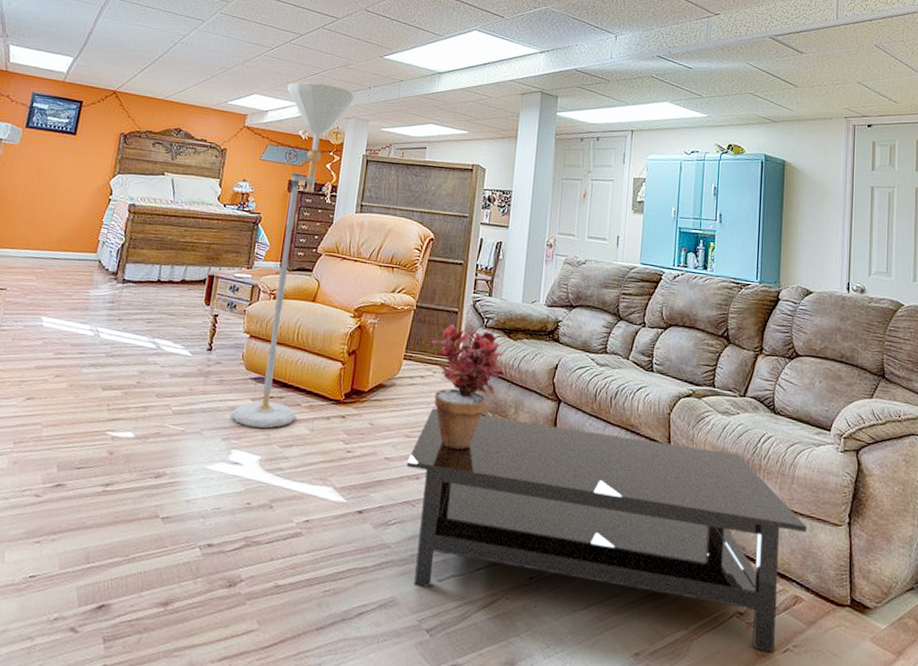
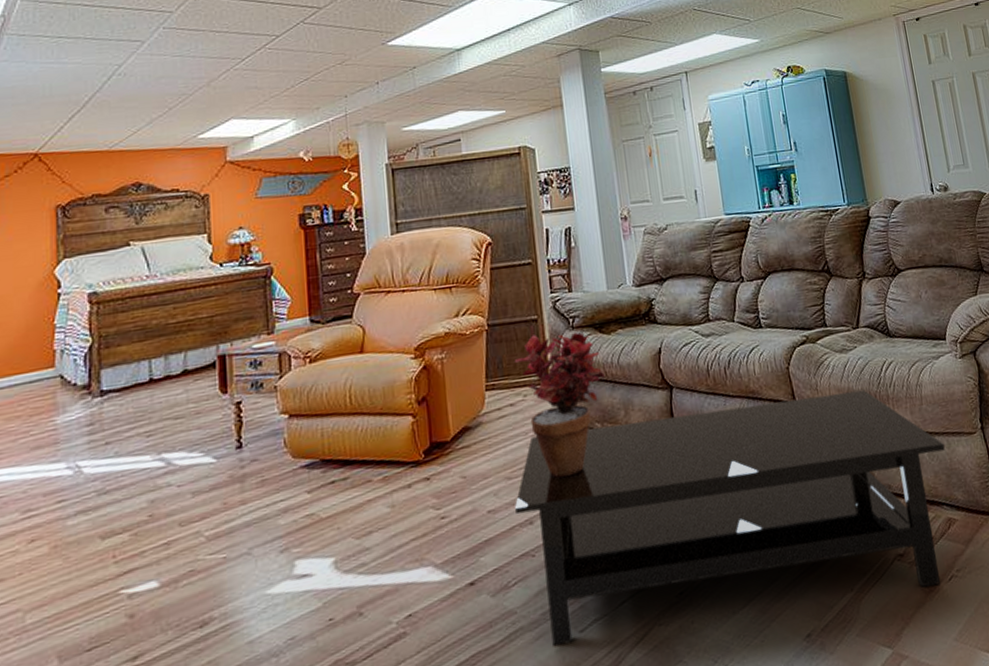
floor lamp: present [232,82,358,429] -> none [273,89,369,527]

